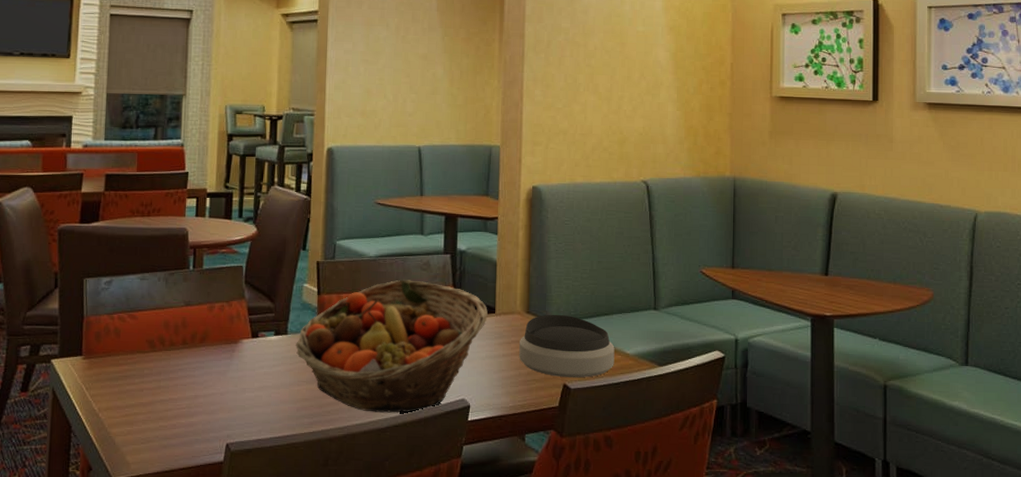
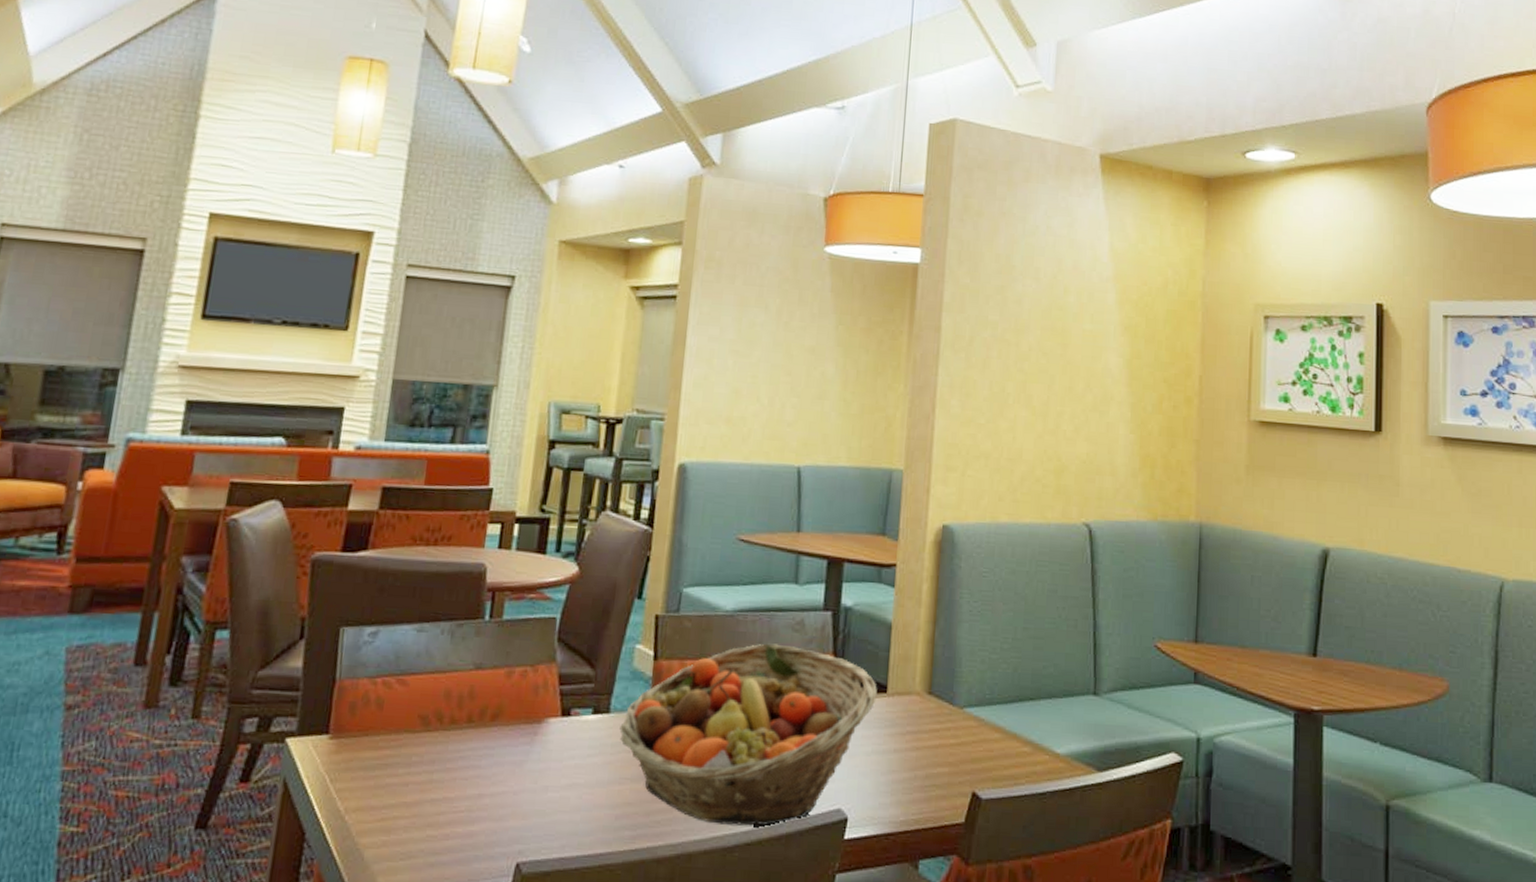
bowl: present [519,314,615,378] -> none [916,696,1041,785]

